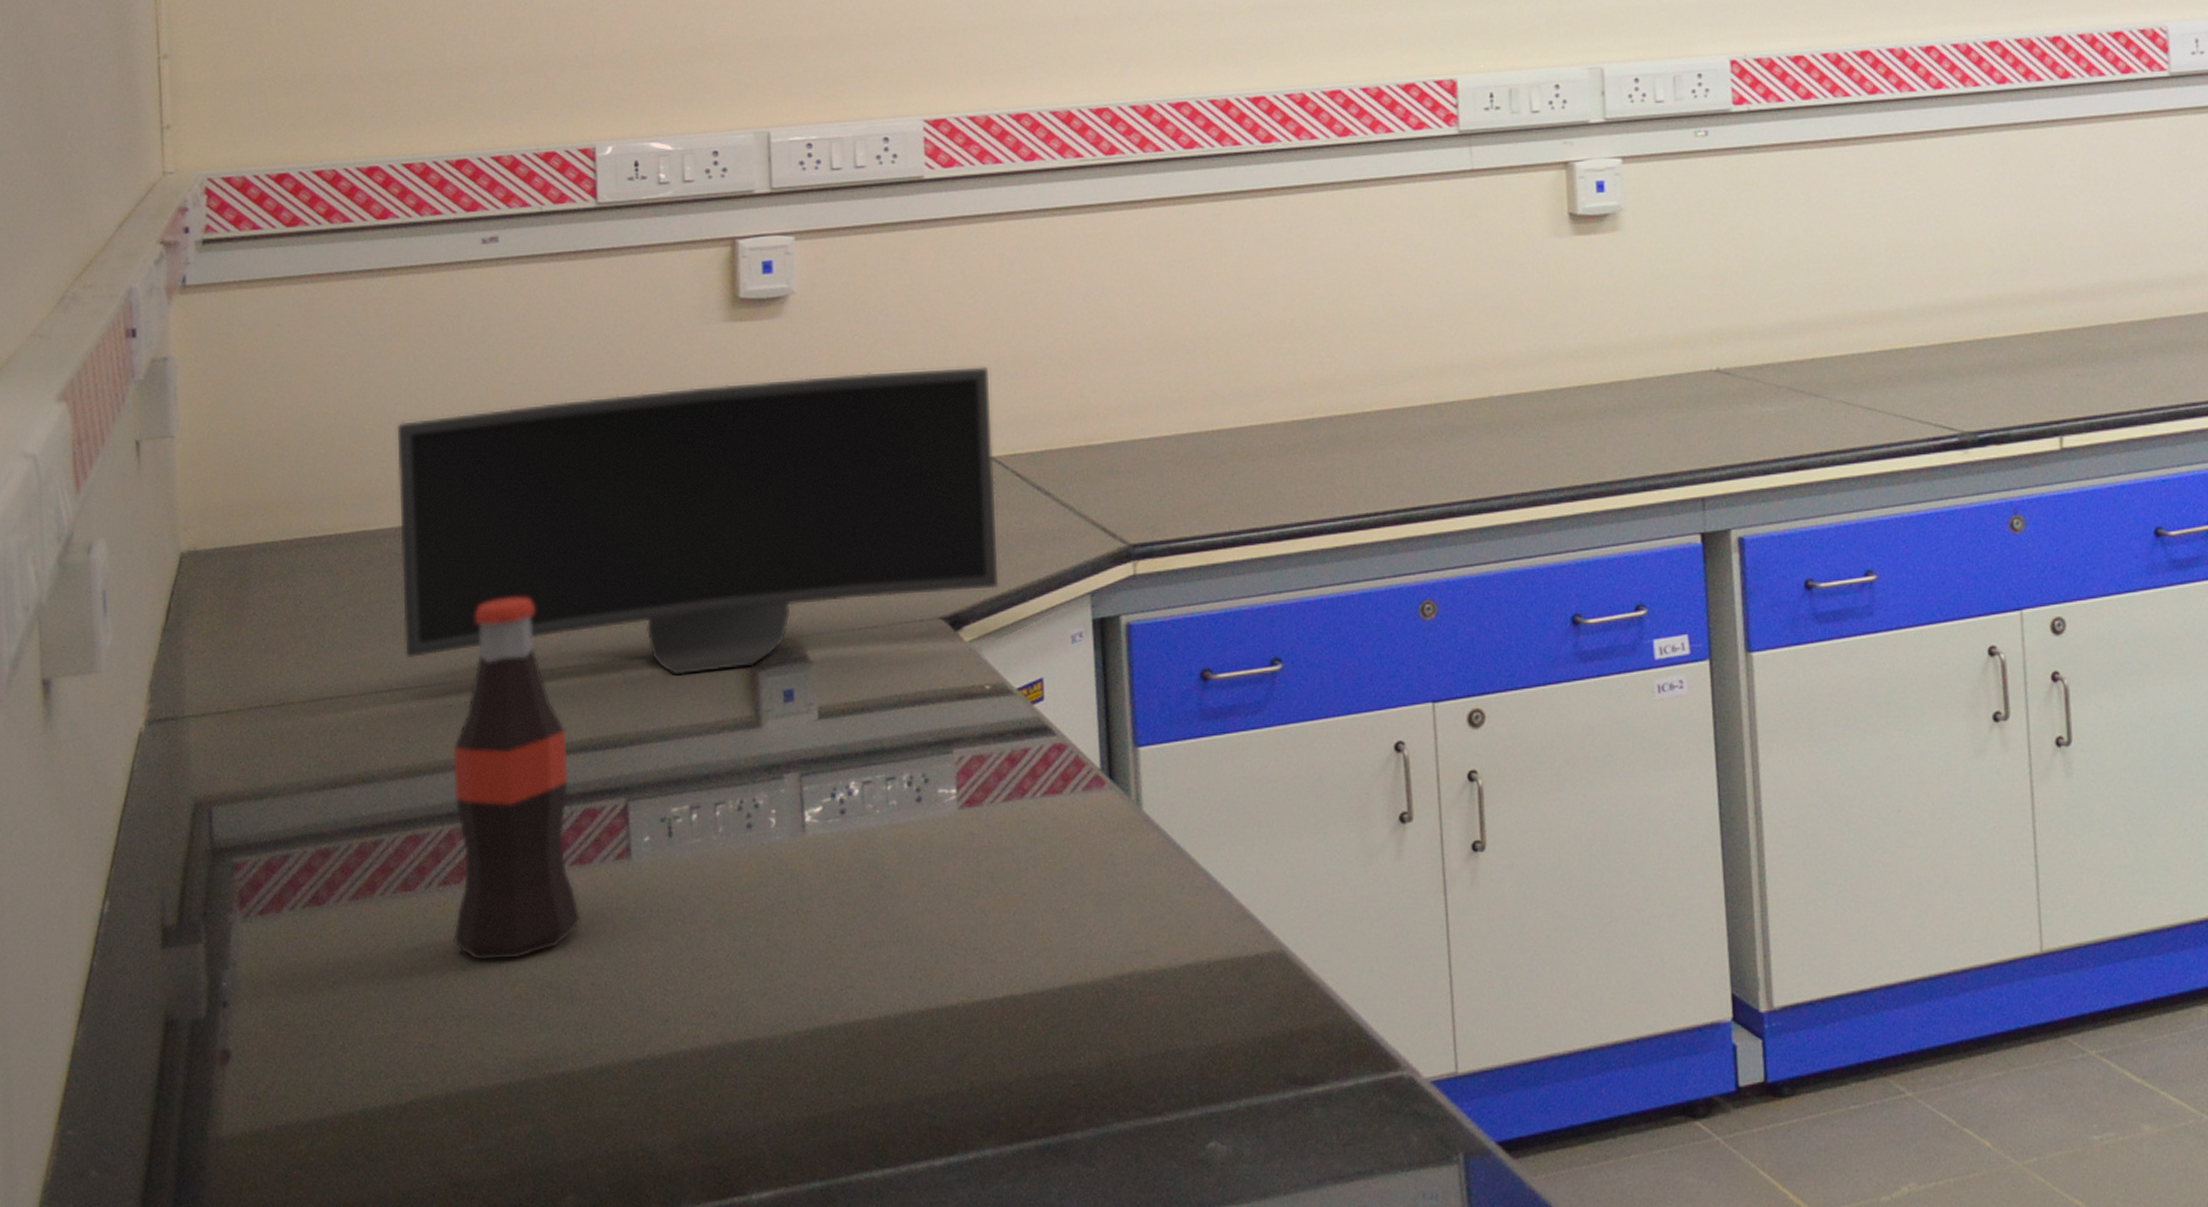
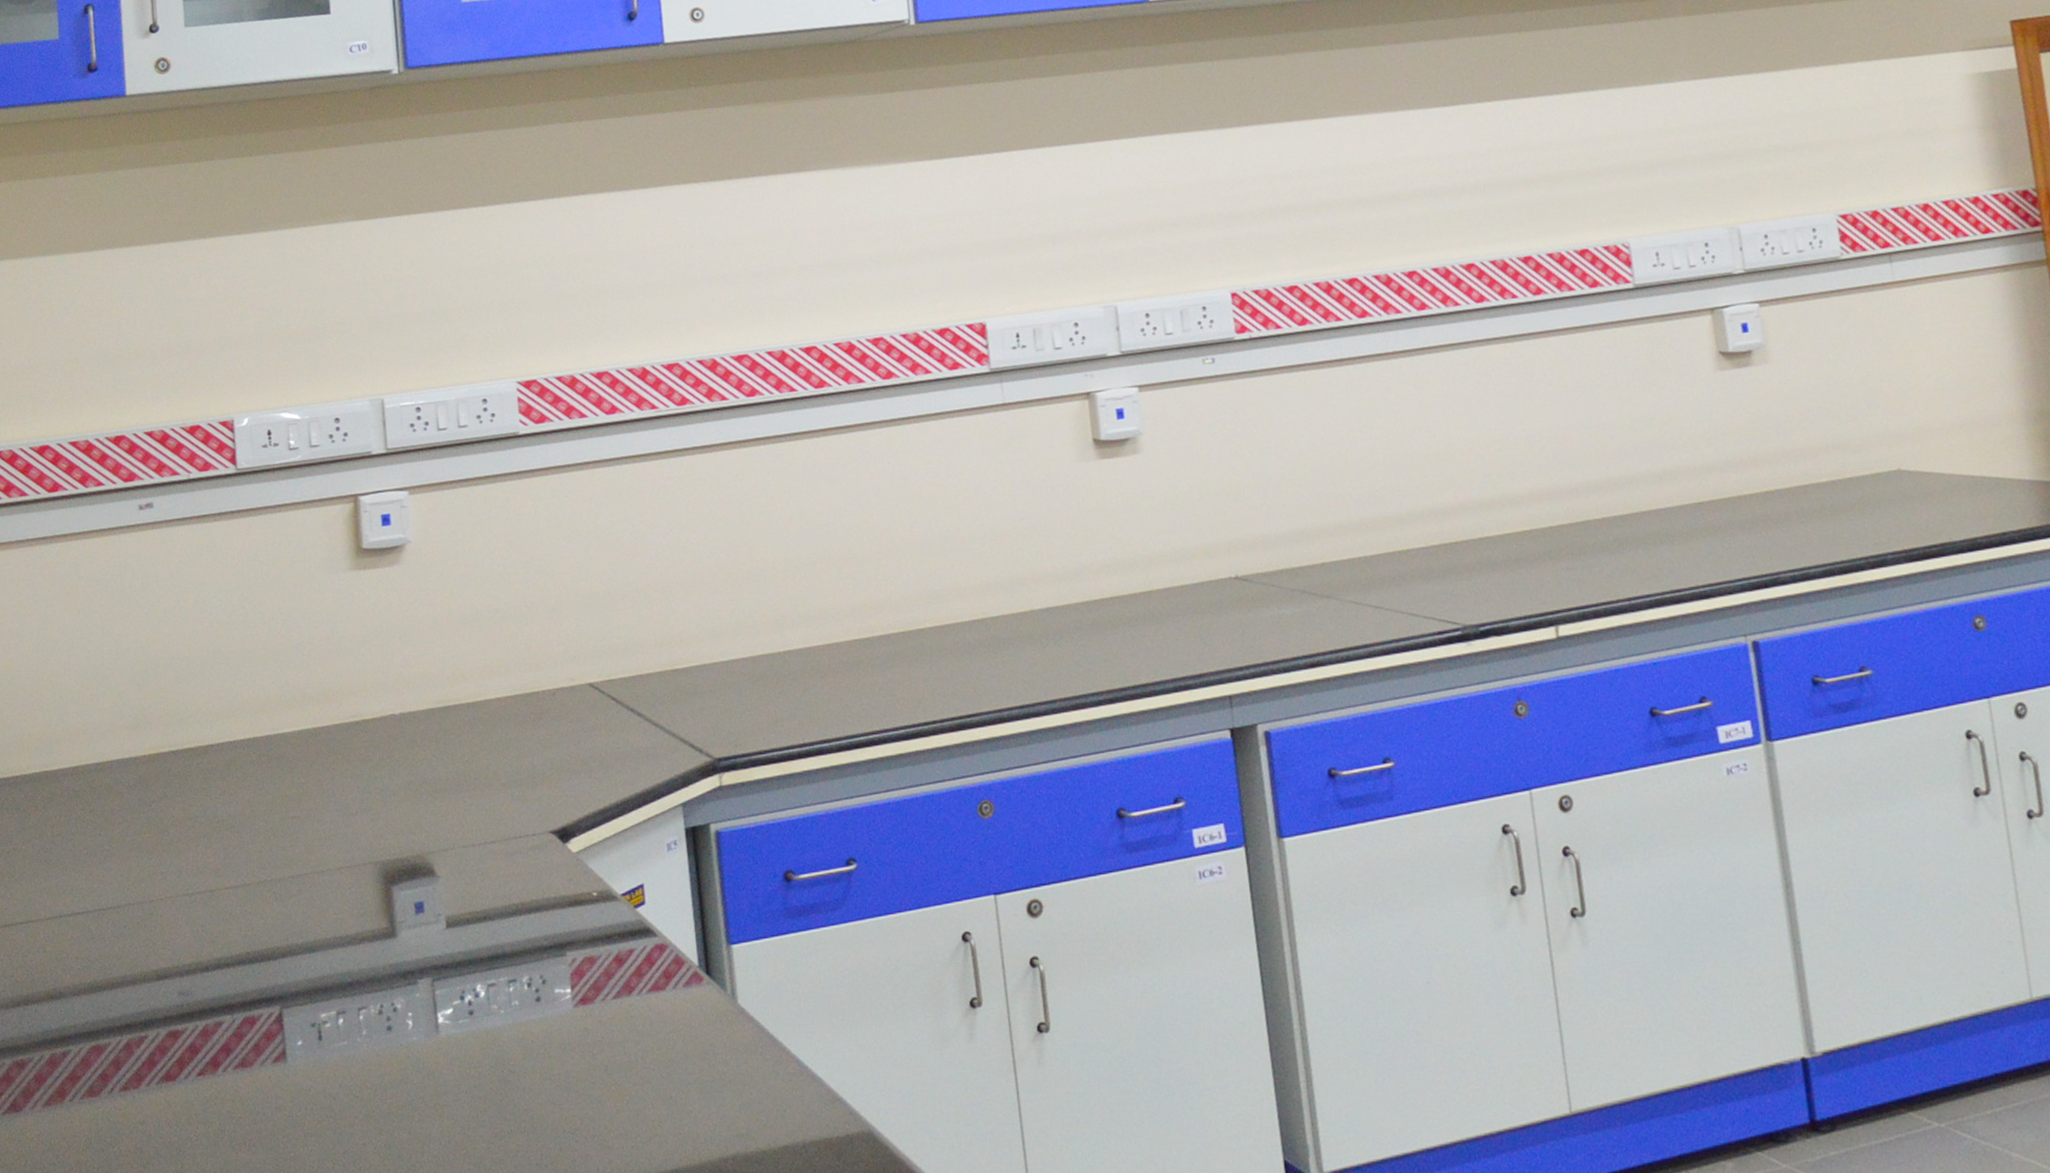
monitor: present [395,365,1000,675] -> none [70,600,602,892]
bottle: present [452,597,581,962] -> none [127,826,245,1160]

